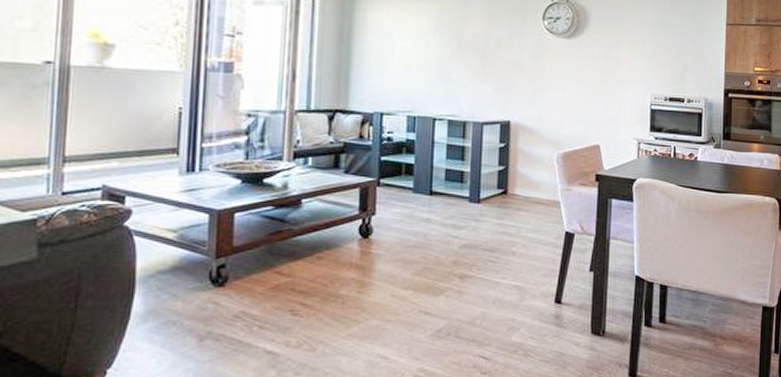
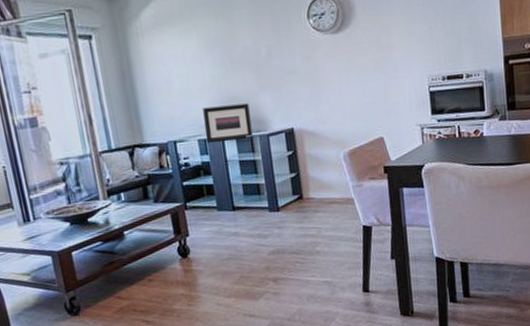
picture frame: none [416,85,468,125] -> present [203,103,253,144]

